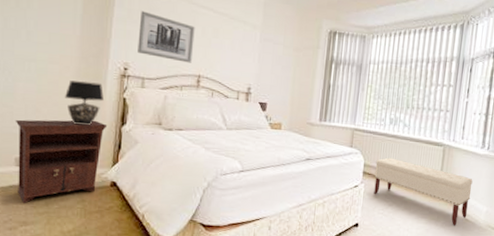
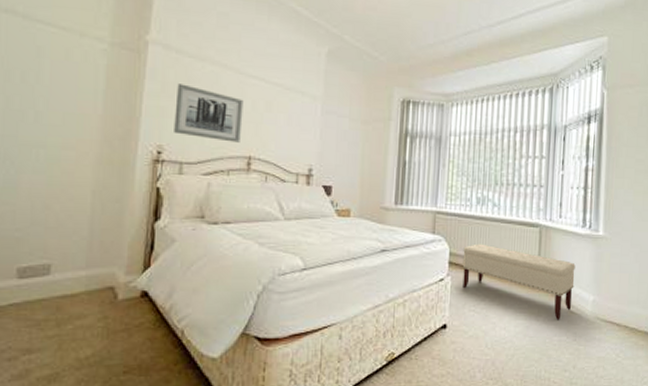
nightstand: present [15,119,108,204] -> none [17,216,137,327]
table lamp: present [65,80,104,126] -> none [83,169,132,223]

